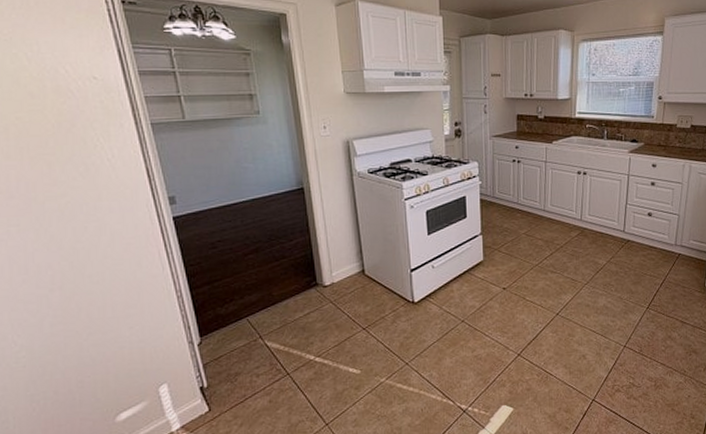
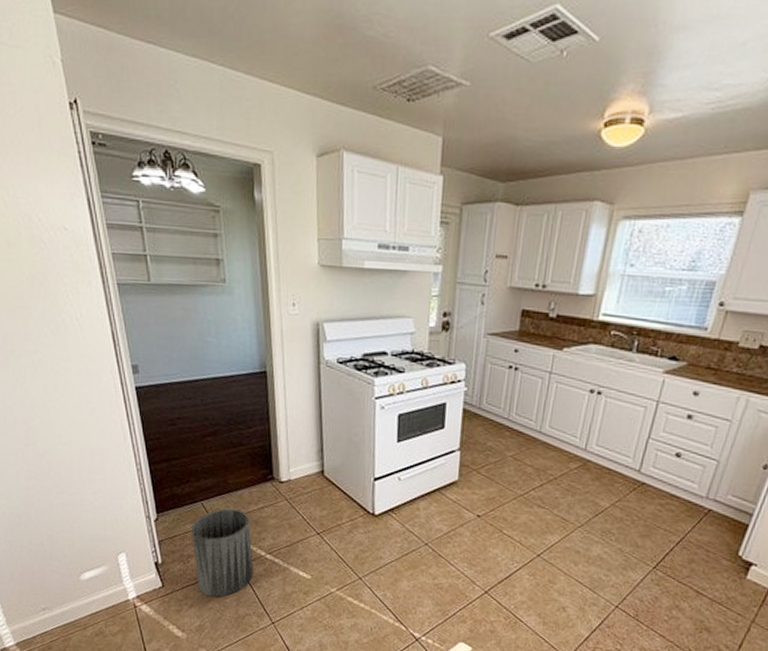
trash can: none [238,319,303,411] -> present [191,508,253,597]

